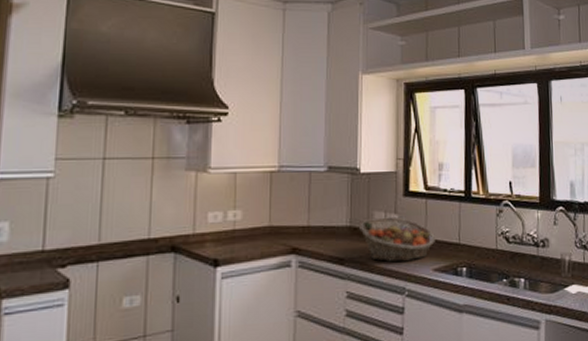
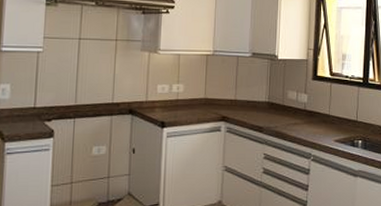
fruit basket: present [359,216,436,263] -> none [276,96,338,133]

